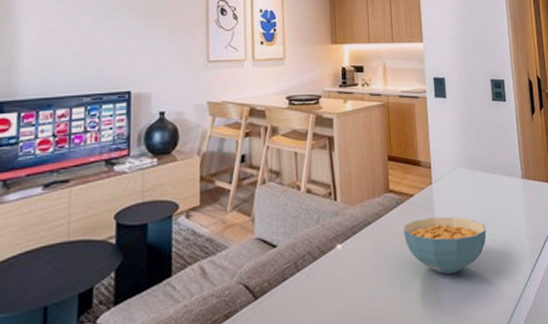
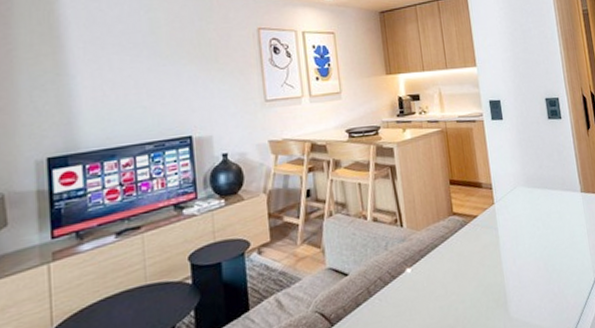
cereal bowl: present [403,216,487,274] -> none [469,234,550,289]

